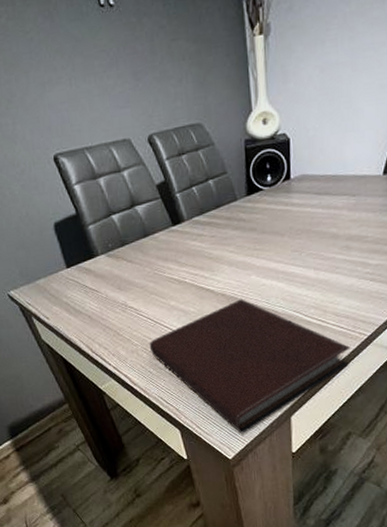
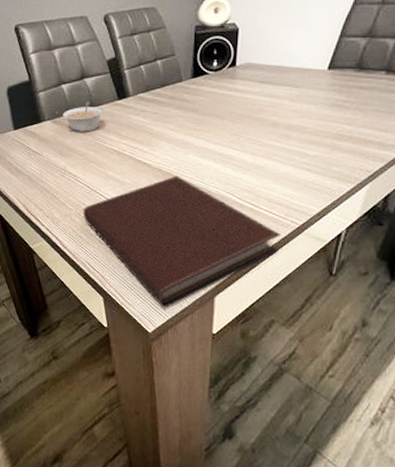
legume: none [116,229,159,264] -> present [63,101,103,132]

